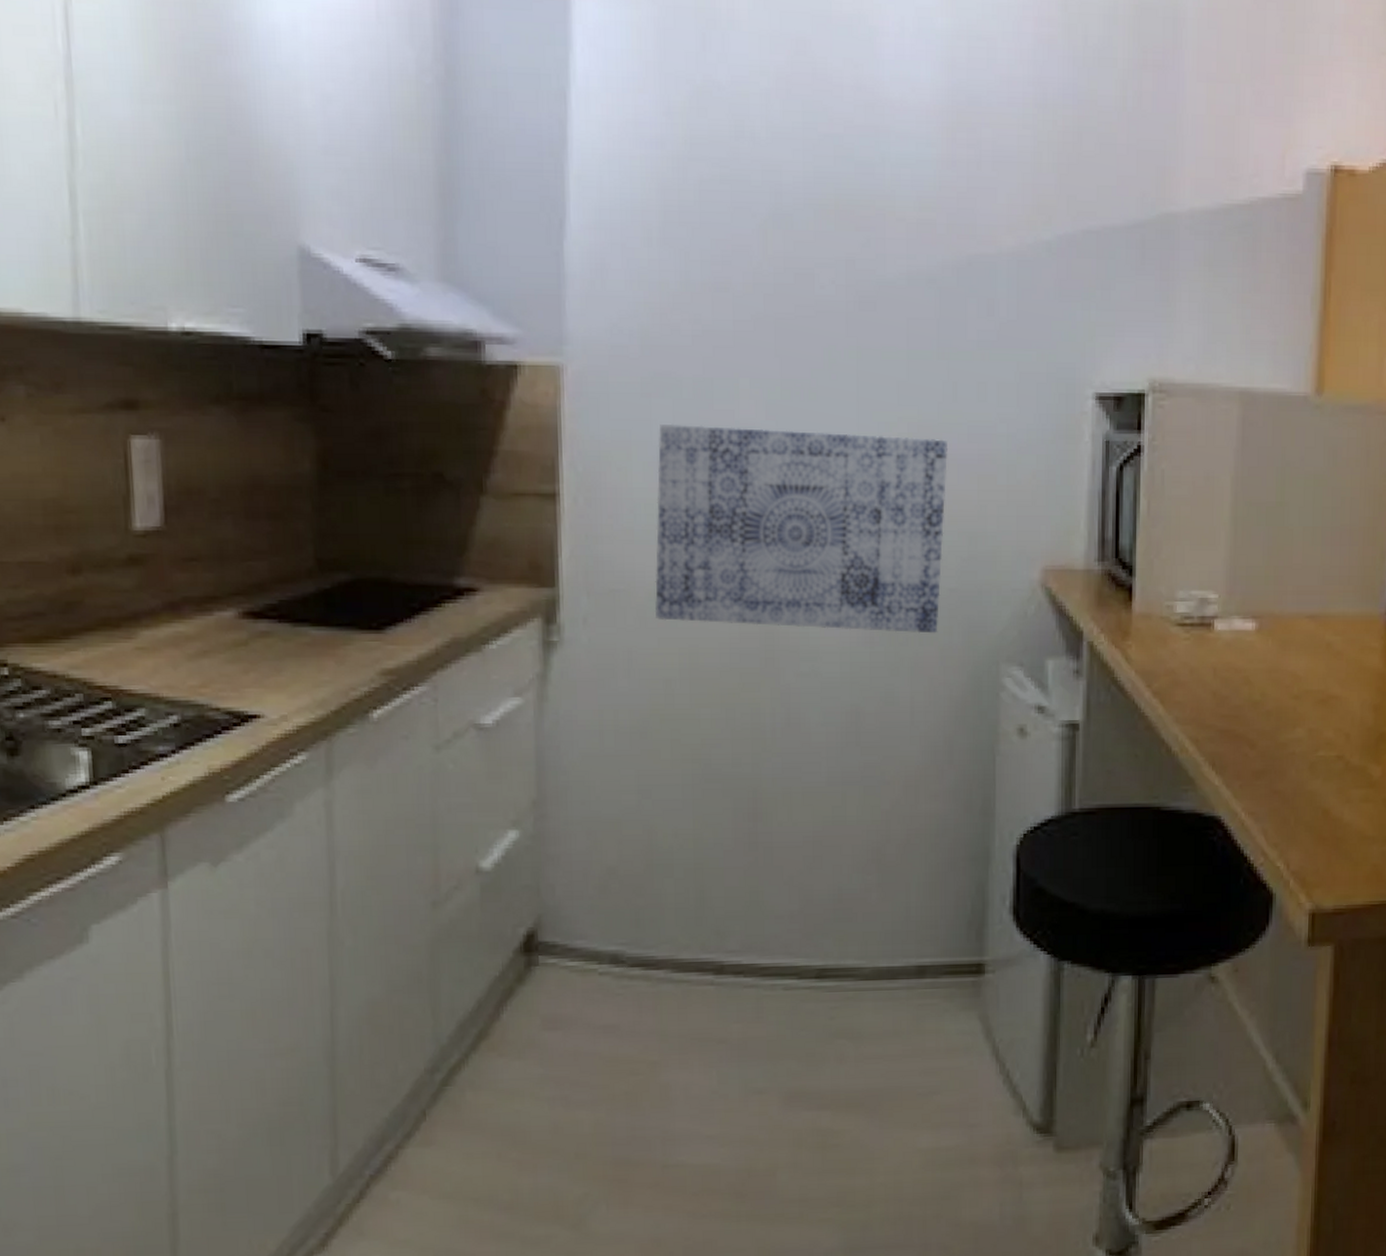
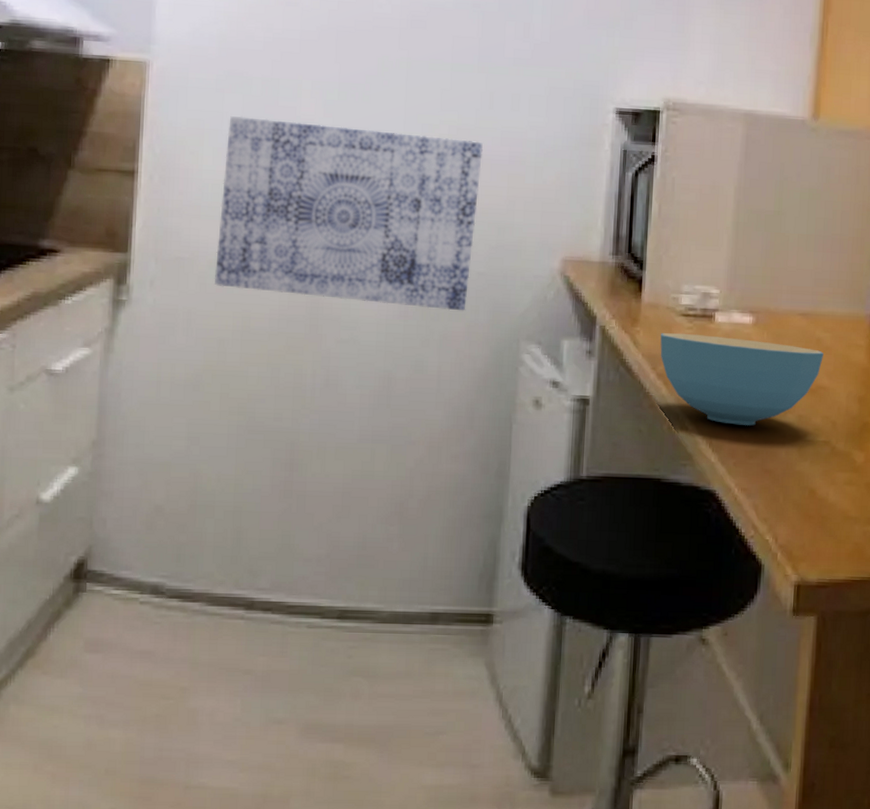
cereal bowl: none [1155,645,1335,743] -> present [660,333,824,426]

